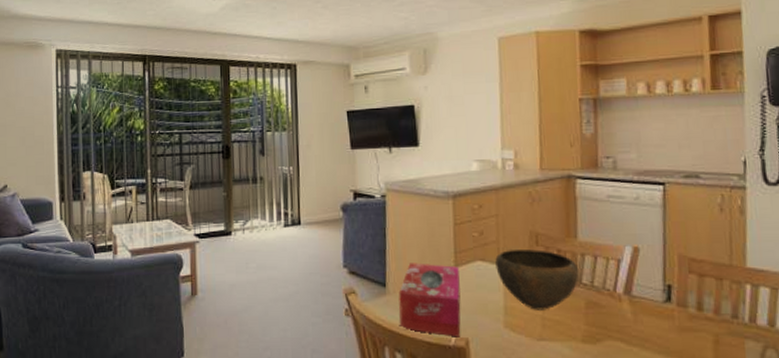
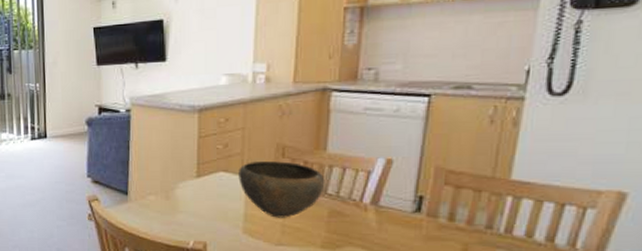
tissue box: present [398,263,461,337] -> none [140,173,201,241]

